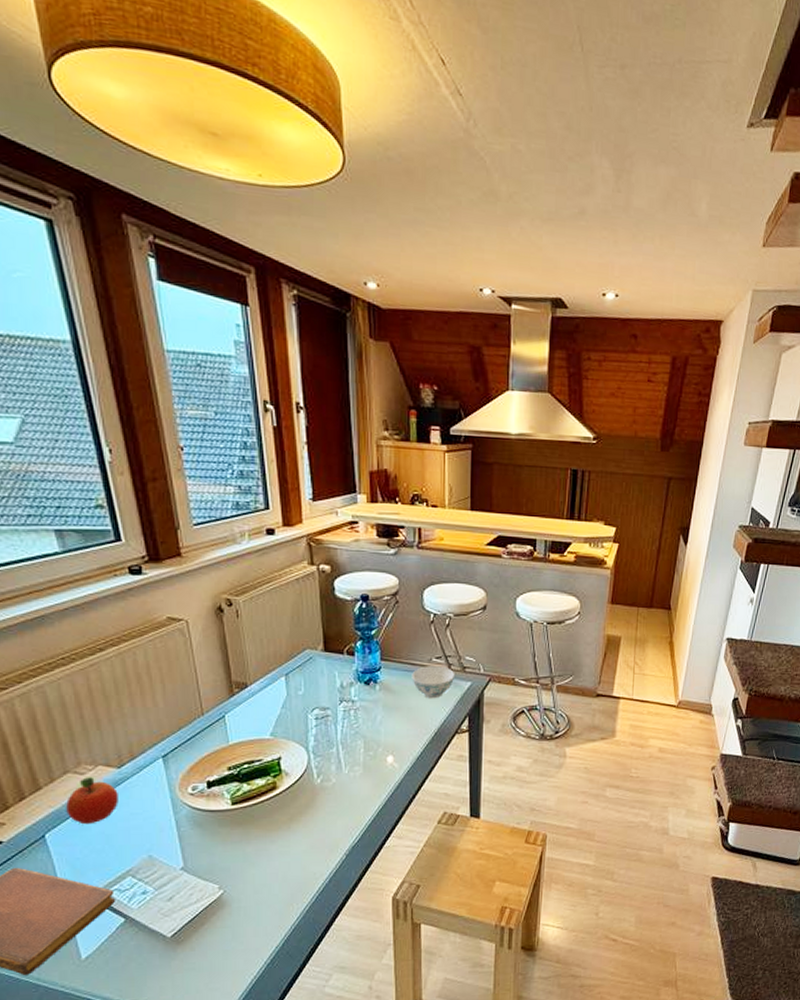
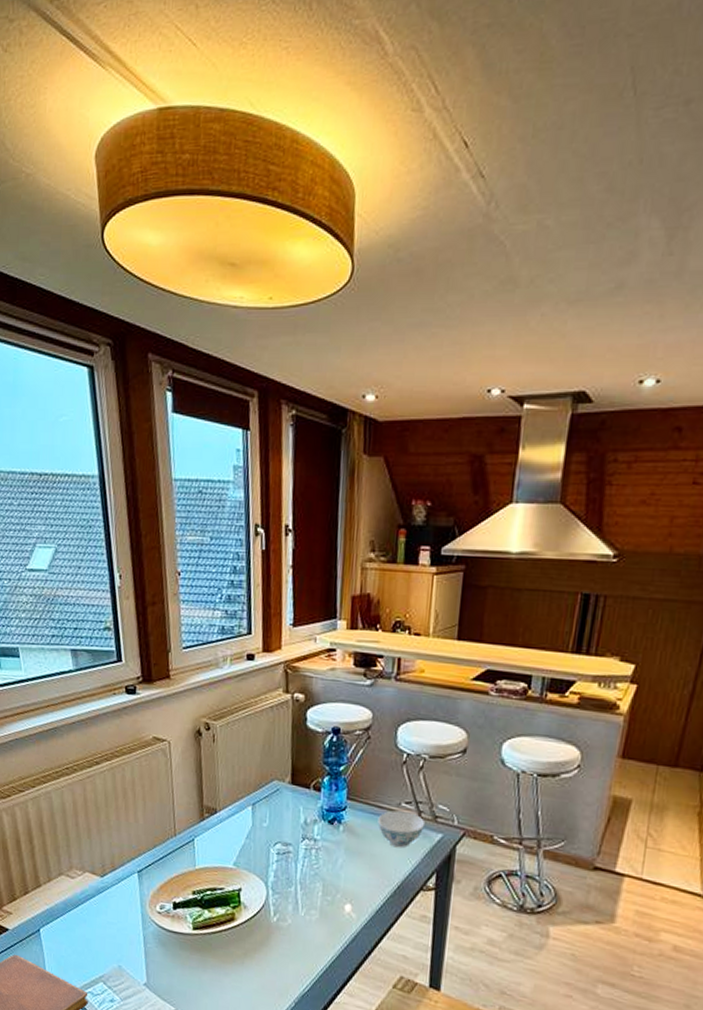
fruit: present [66,777,118,825] -> none [58,881,99,926]

